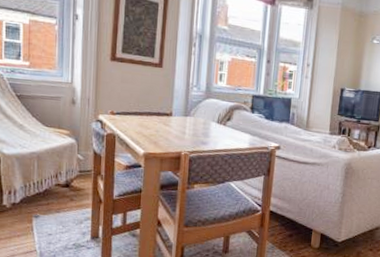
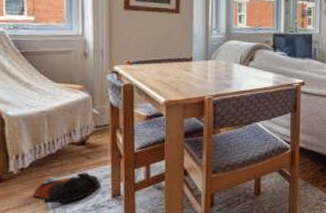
bag: none [22,212,82,239] -> present [33,172,101,204]

